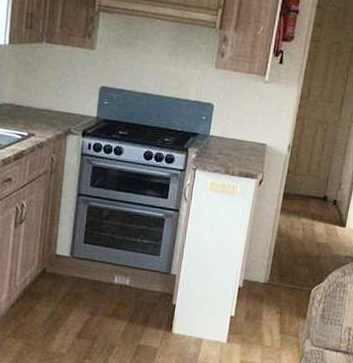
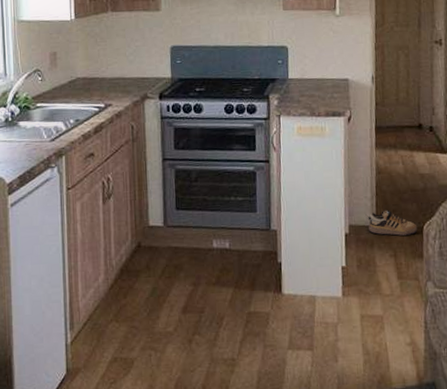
shoe: none [259,270,306,297] -> present [364,209,418,236]

